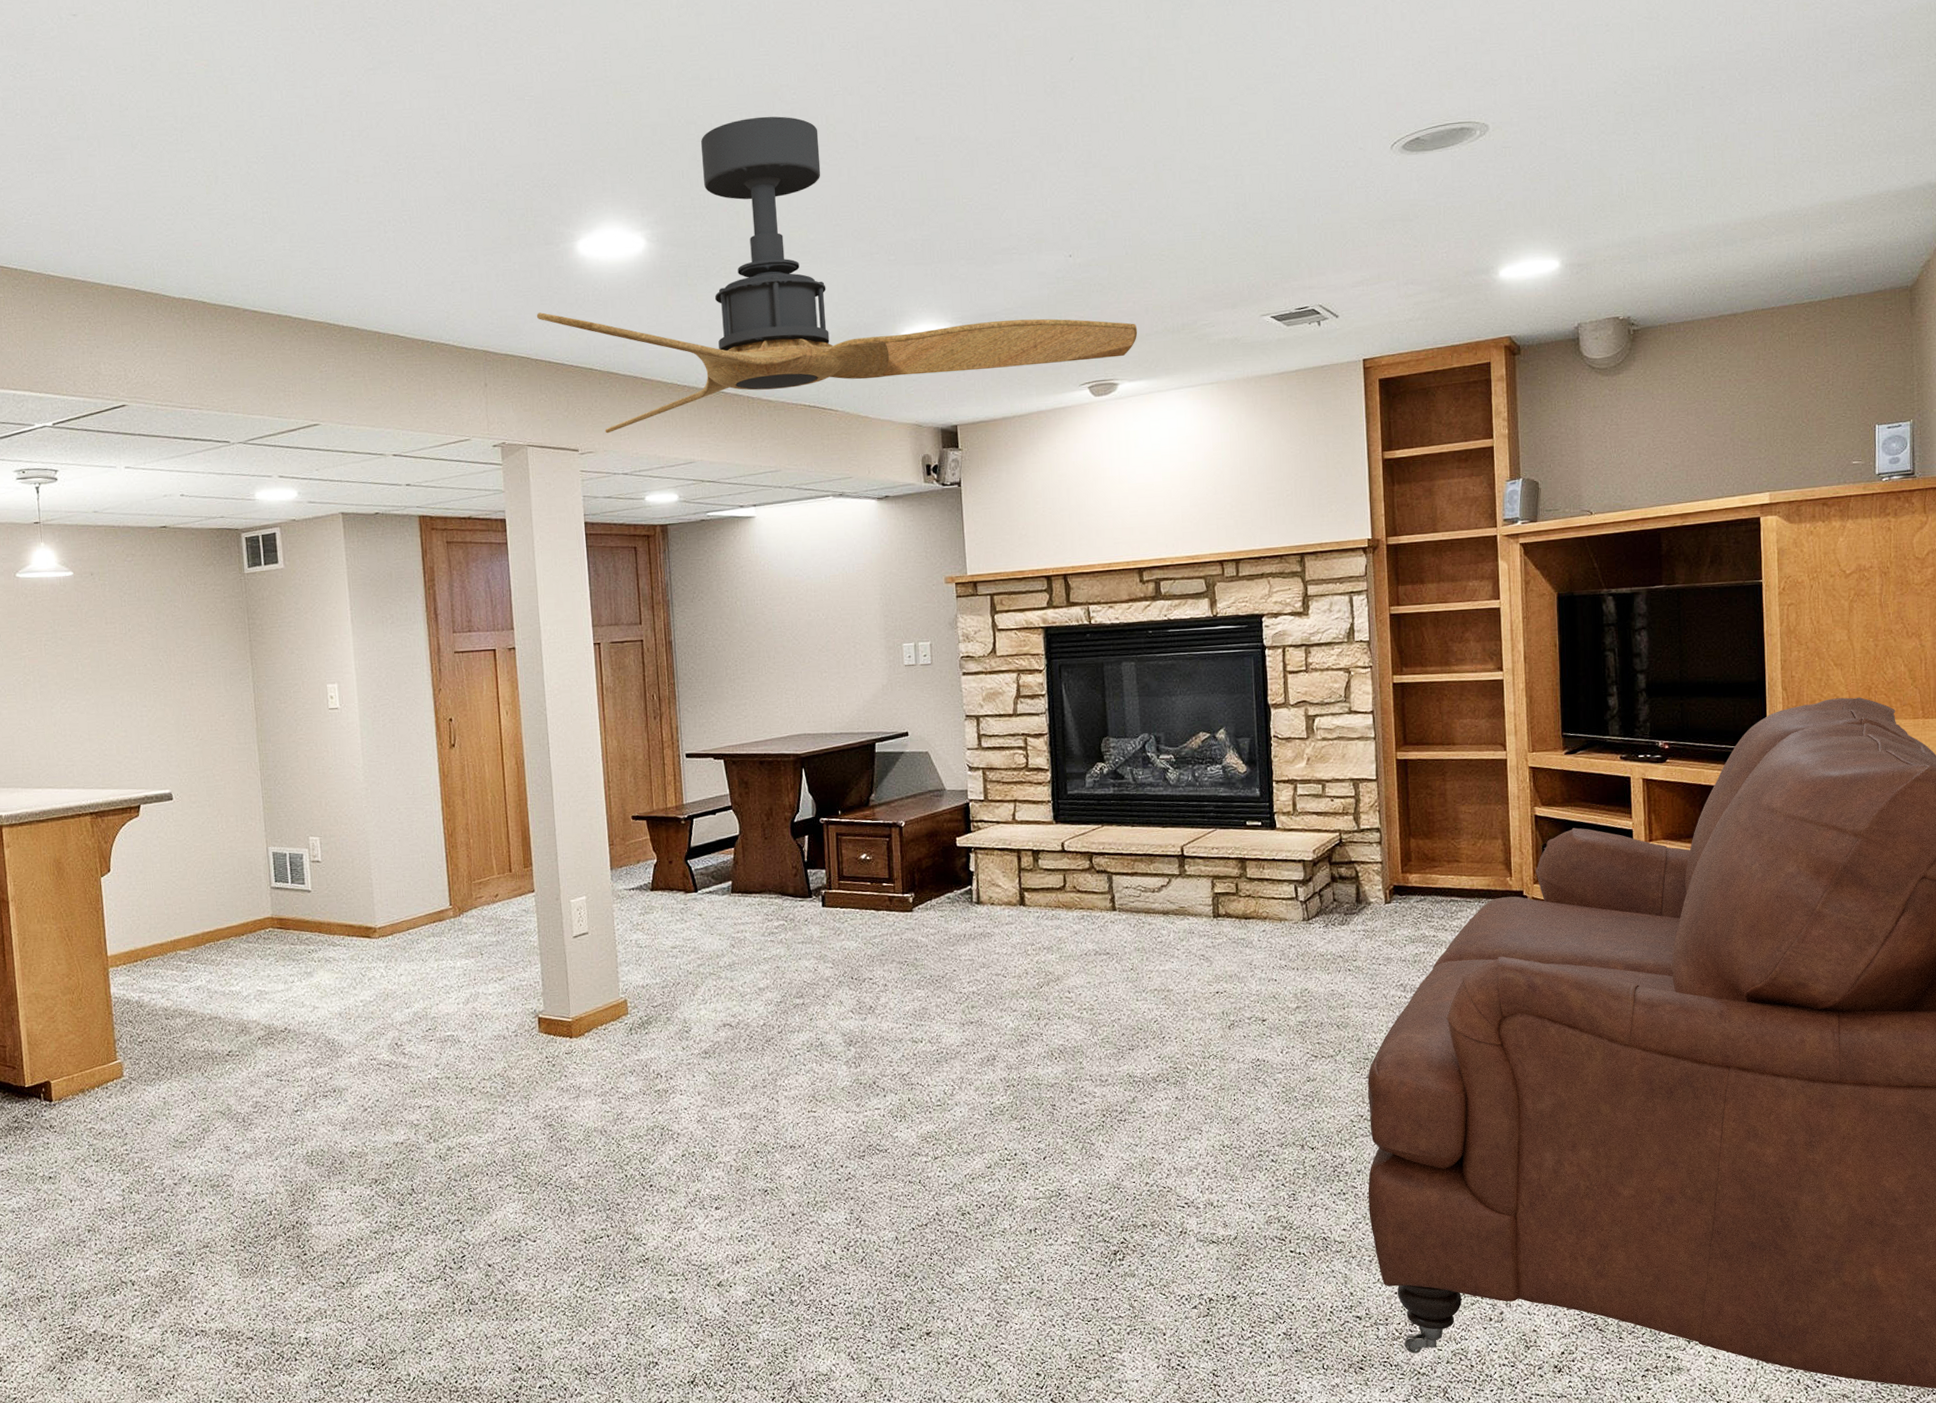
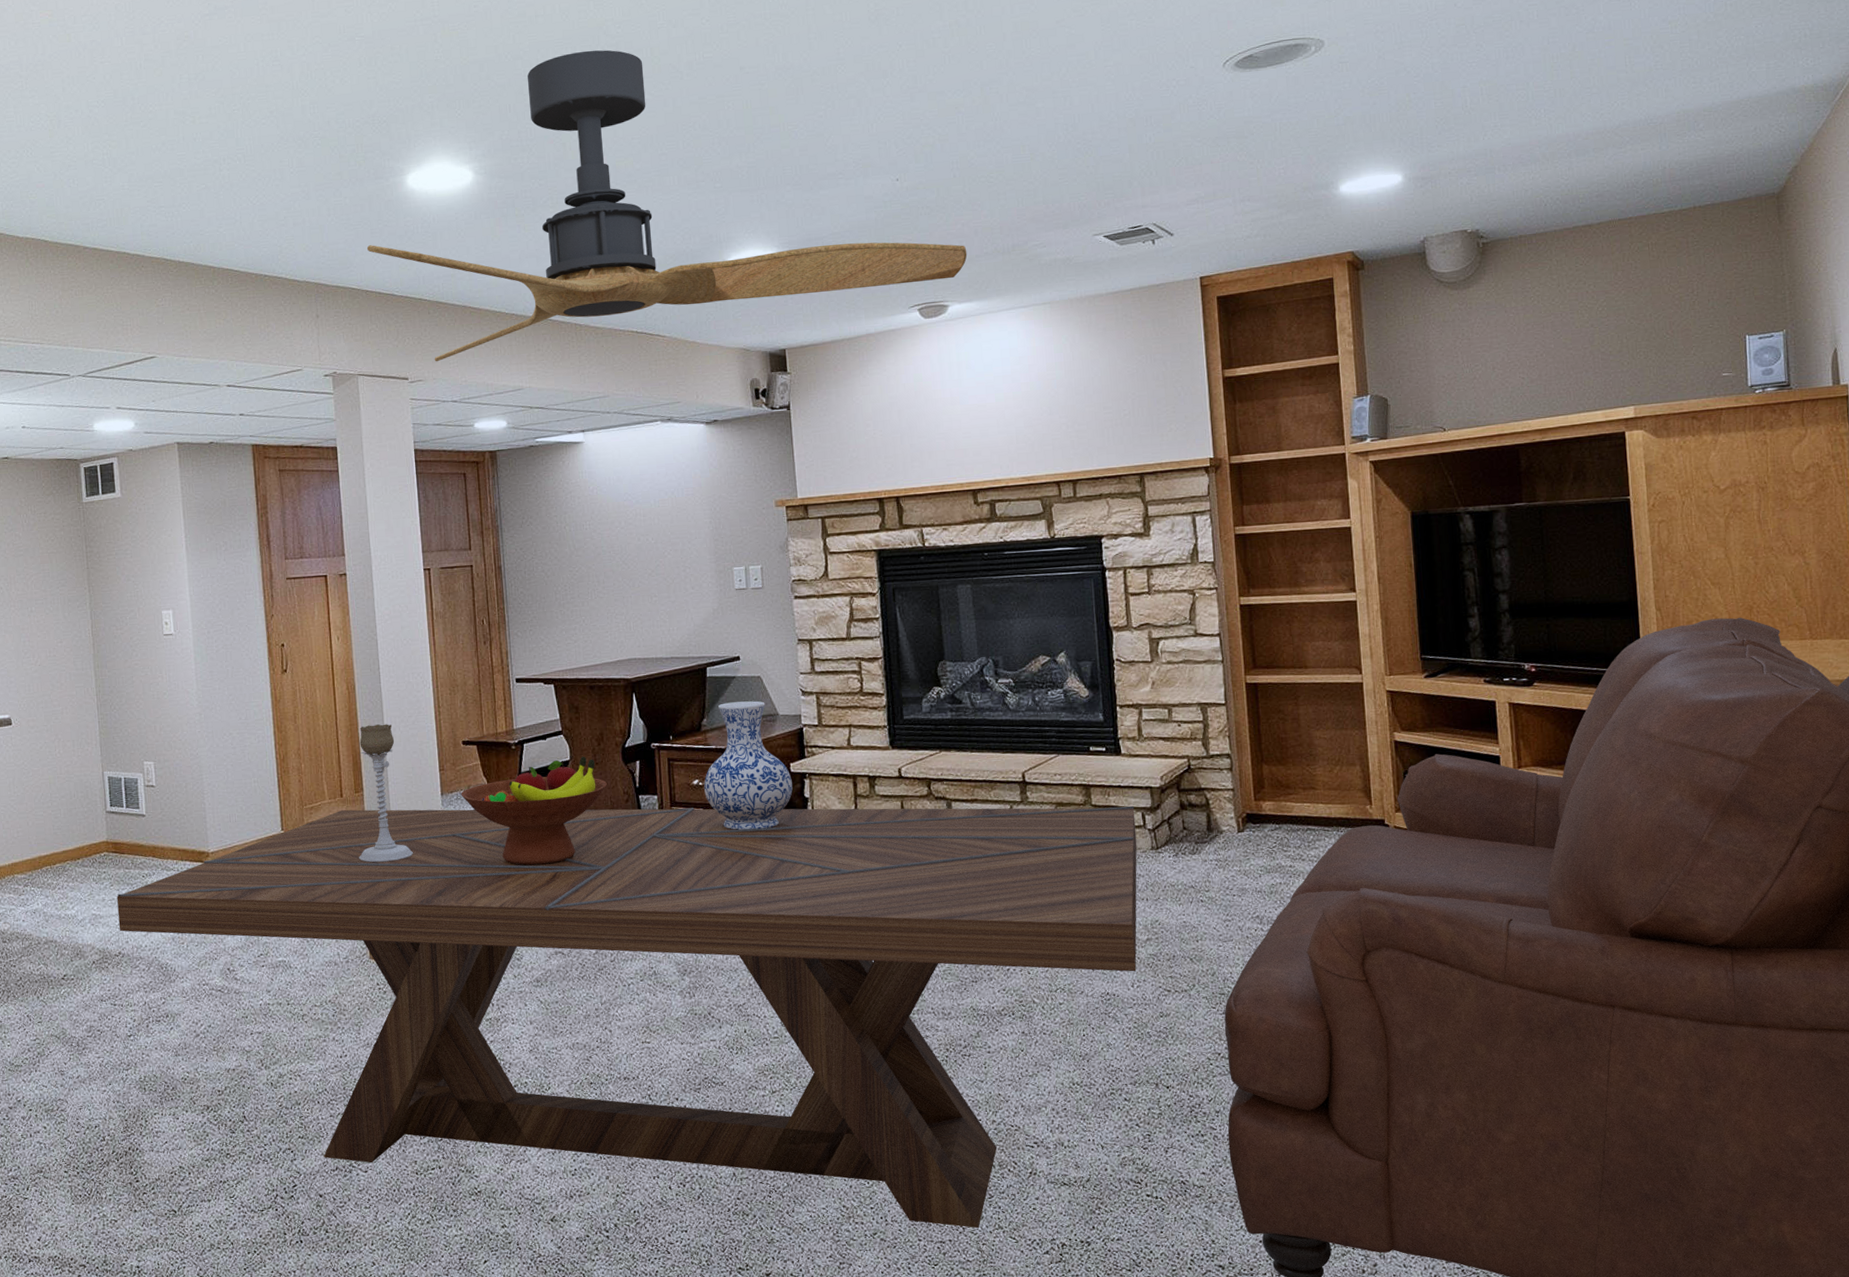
dining table: none [282,879,1290,1286] -> present [117,806,1138,1229]
candle holder: none [528,799,582,937] -> present [359,724,413,863]
fruit bowl: none [630,831,776,939] -> present [461,756,607,865]
vase: none [871,776,958,904] -> present [704,701,793,830]

